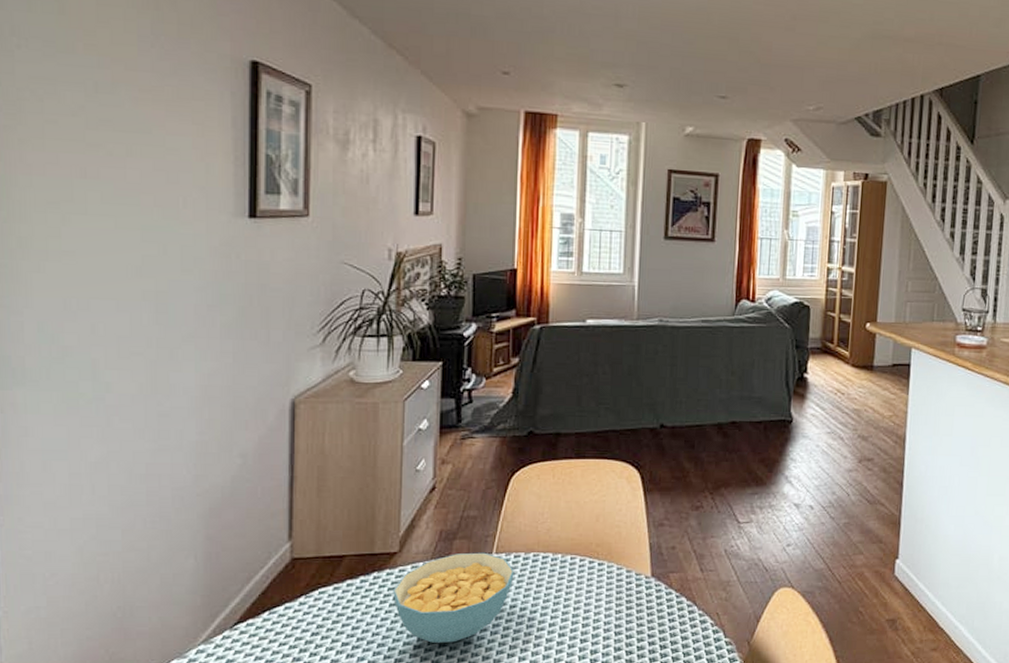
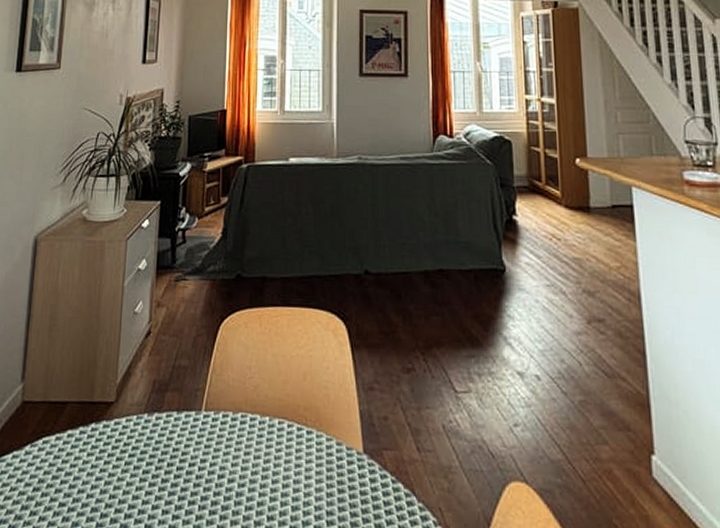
cereal bowl: present [393,552,514,643] -> none [108,408,223,515]

